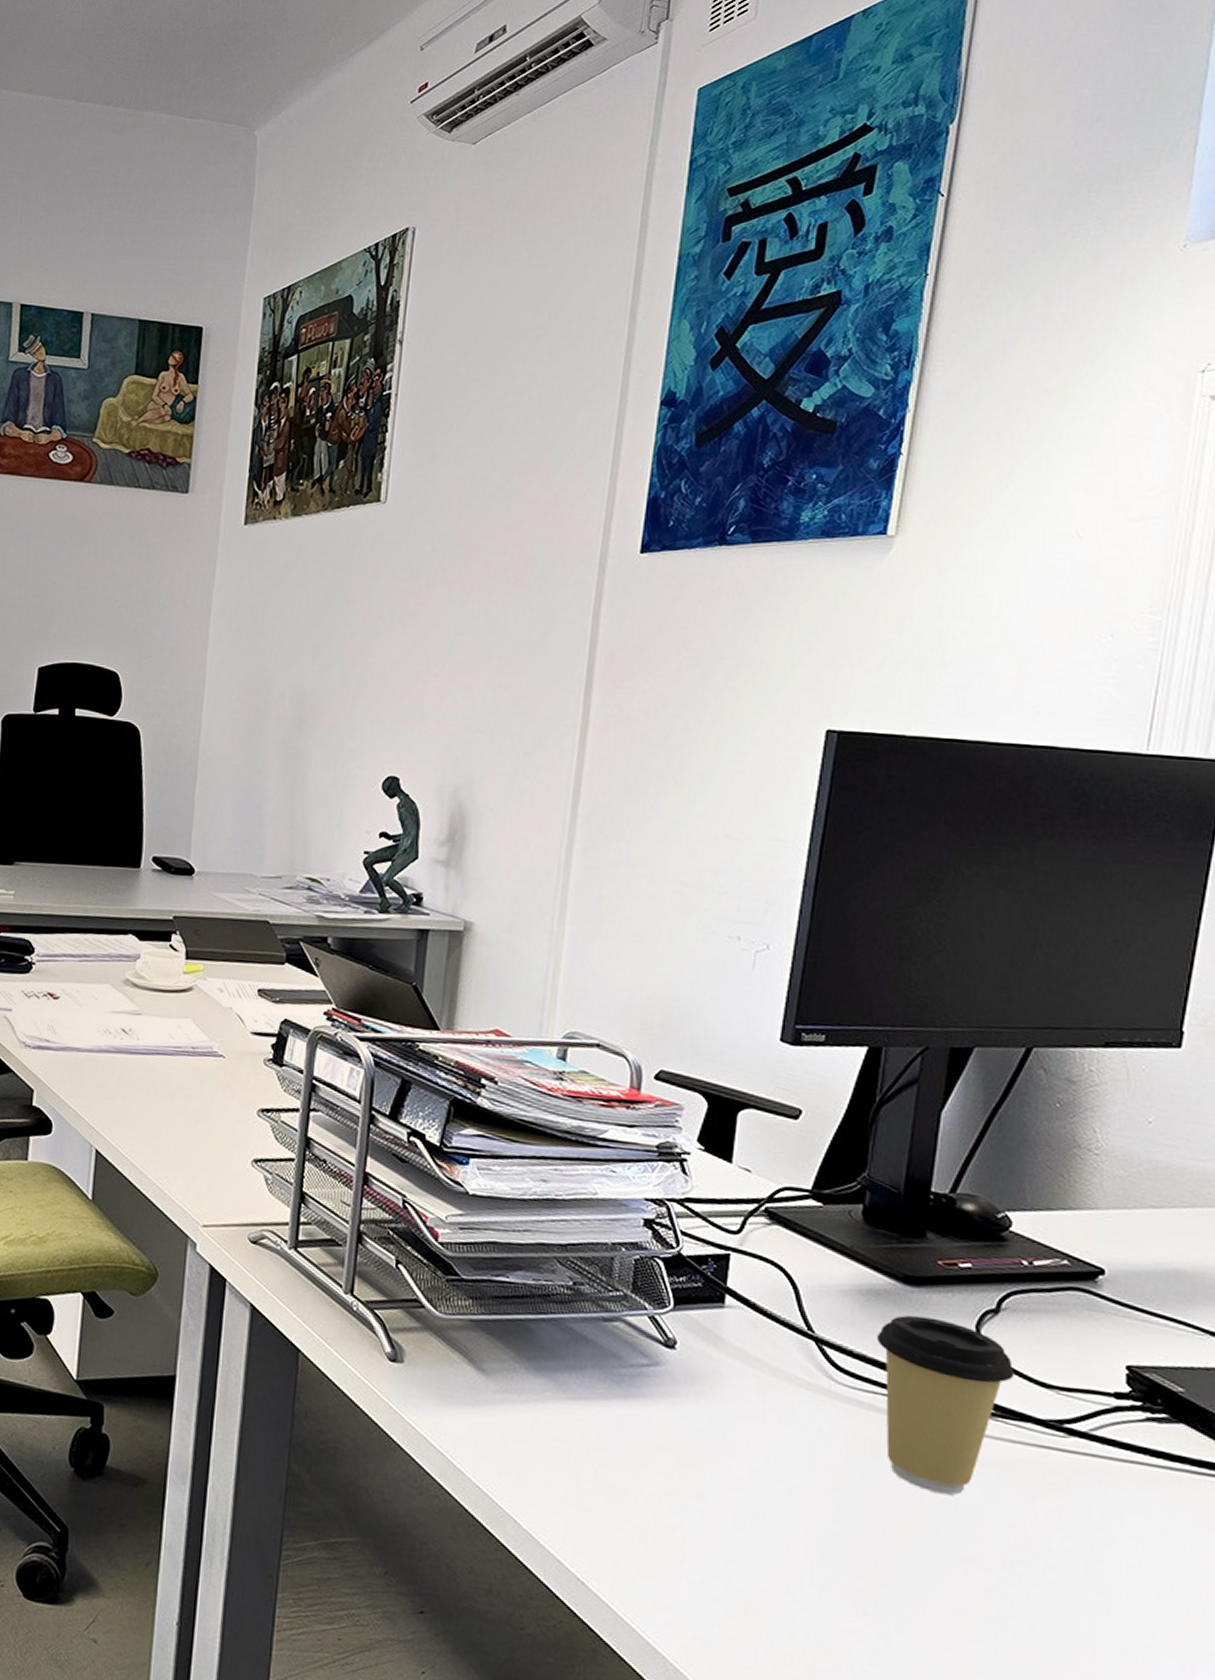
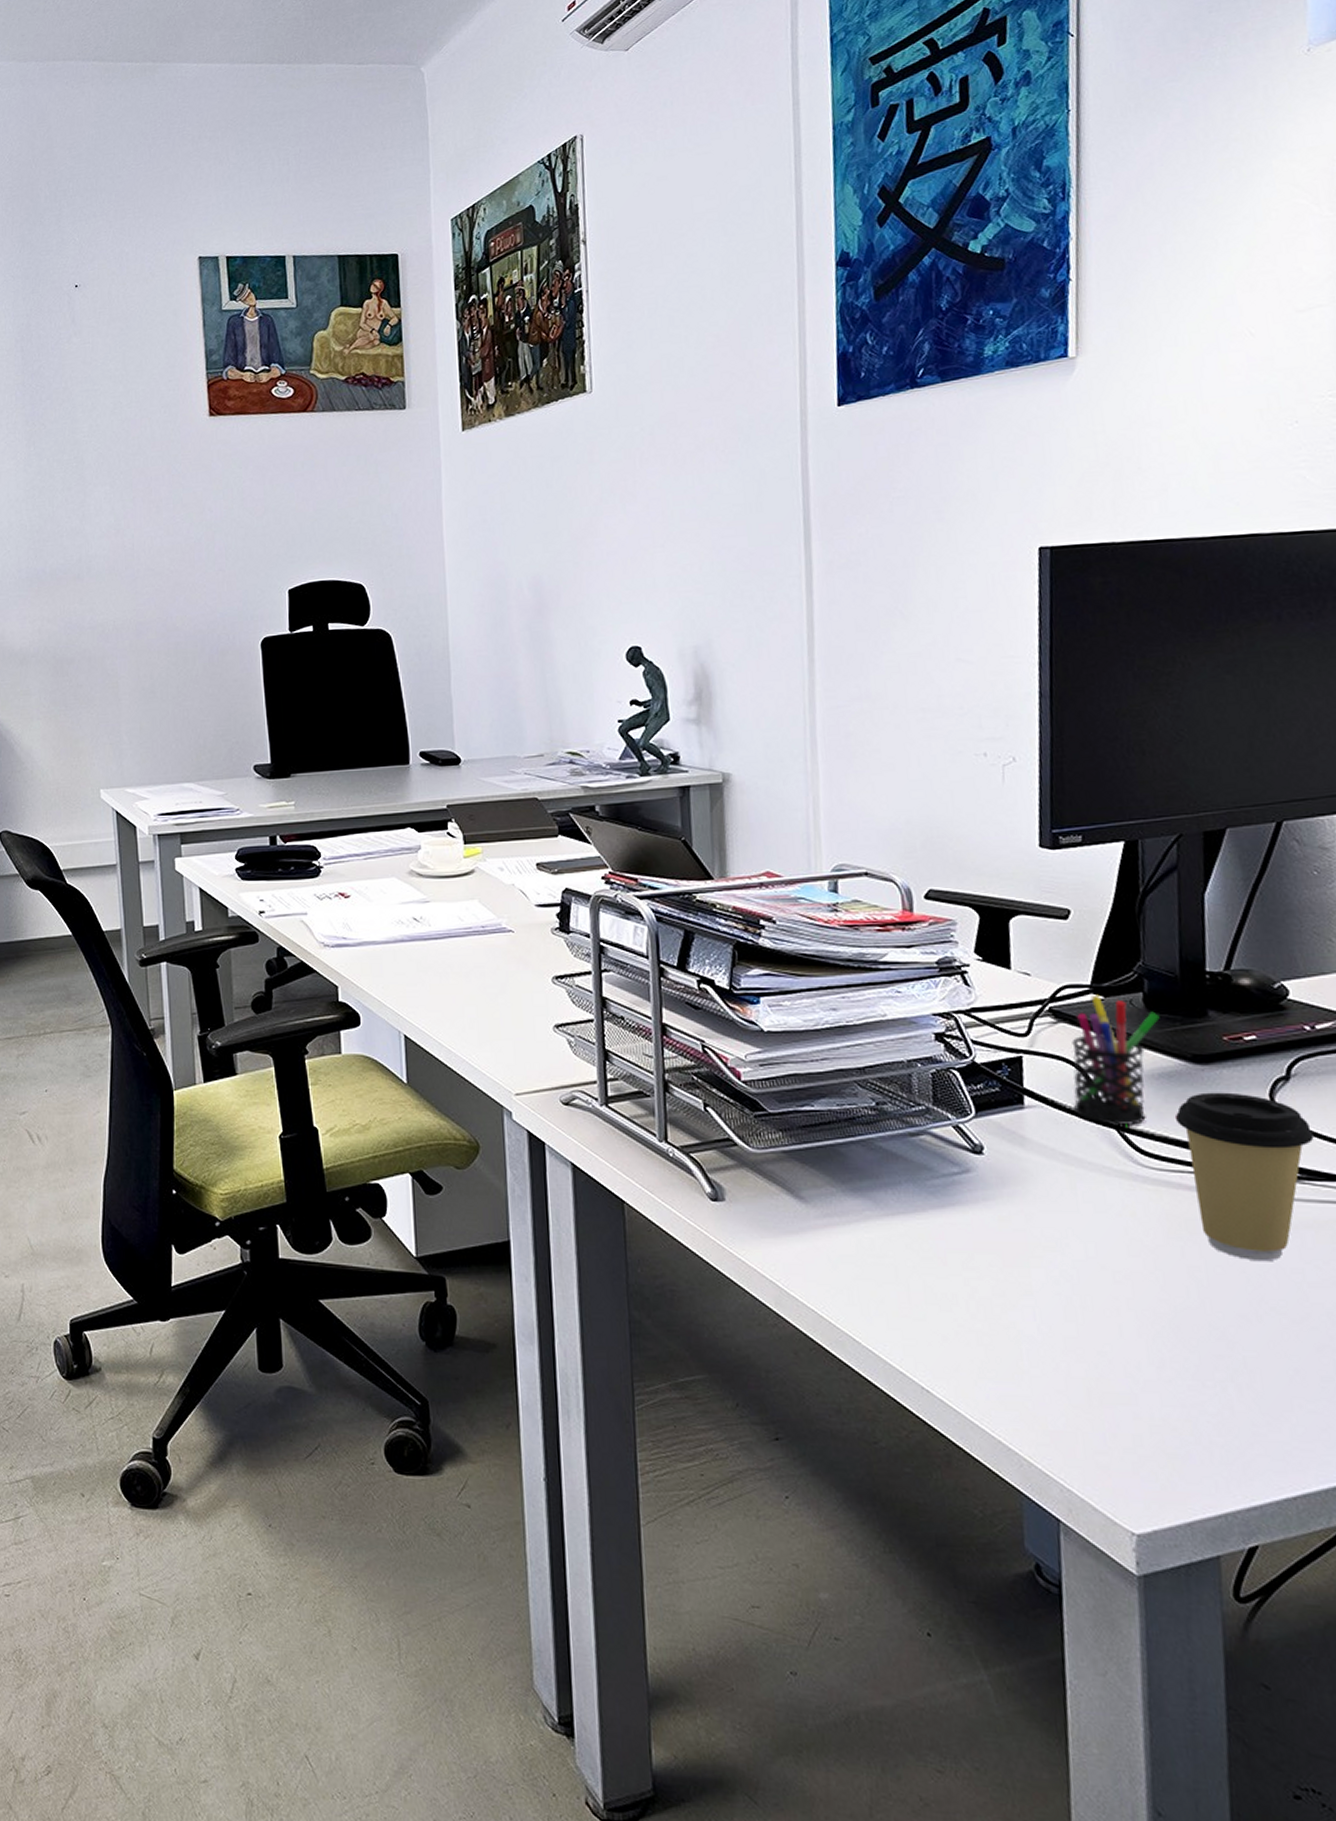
pen holder: none [774,1200,877,1339] -> present [1072,994,1160,1127]

